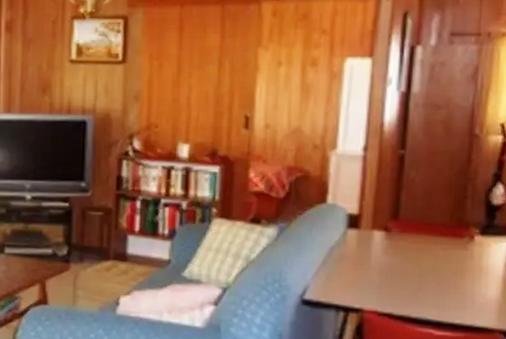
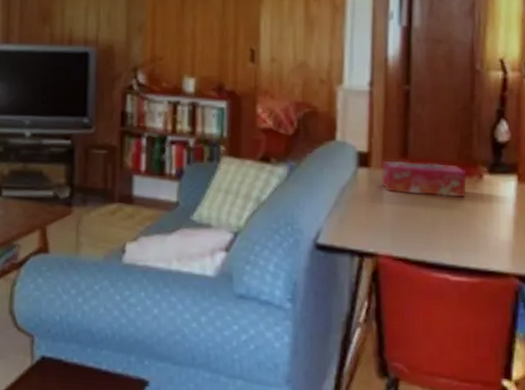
tissue box: none [369,222,458,258] -> present [380,160,467,198]

